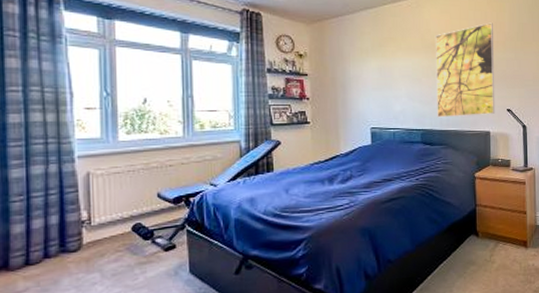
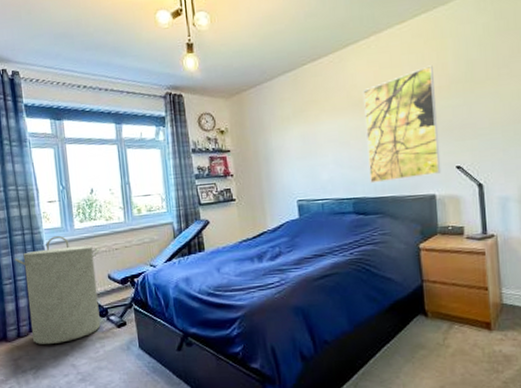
laundry hamper: none [29,147,149,273] -> present [14,235,101,344]

